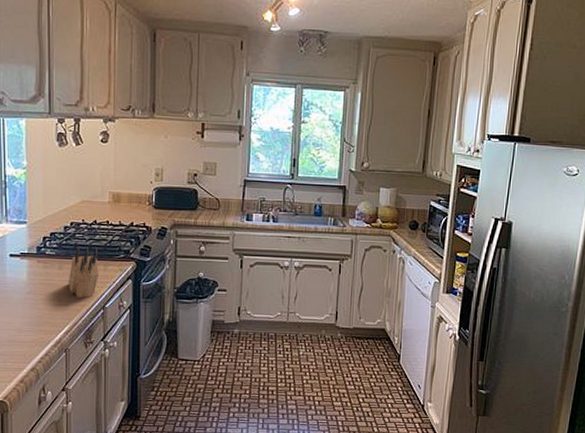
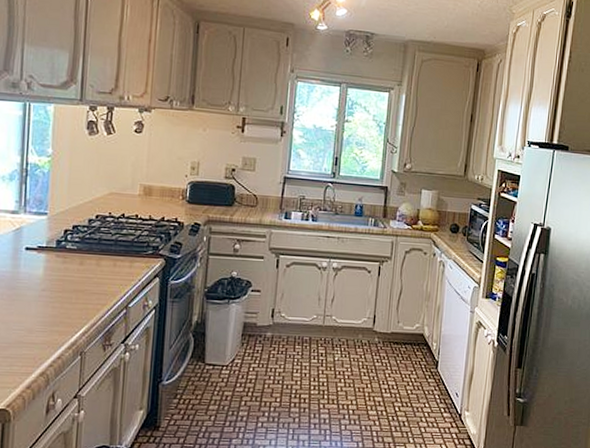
knife block: present [68,247,100,299] -> none [88,242,125,297]

